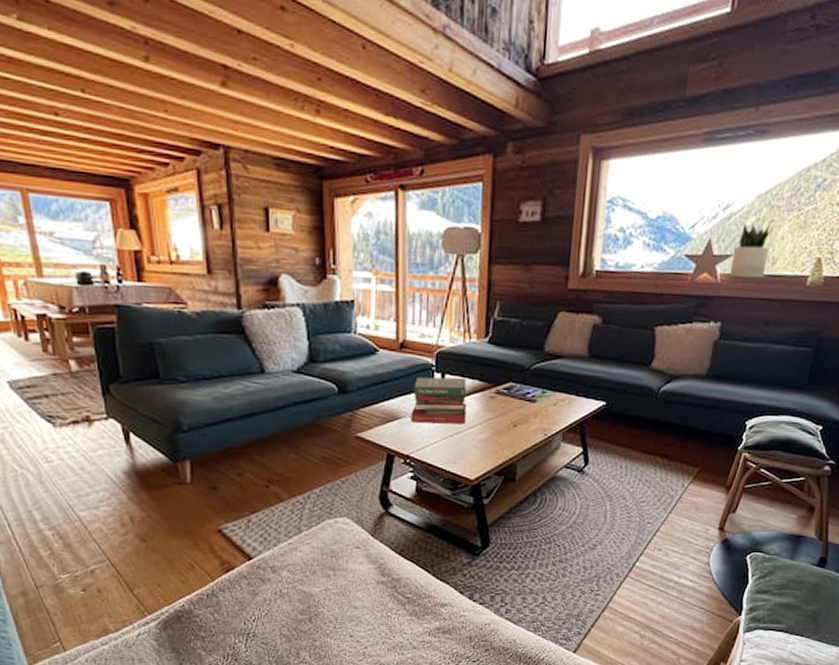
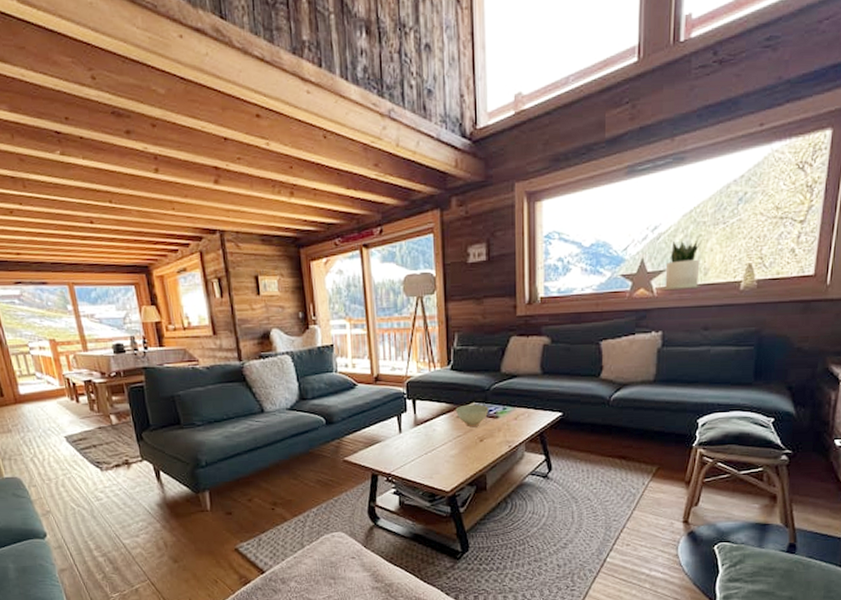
books: present [410,377,467,425] -> none [389,402,437,444]
bowl: none [489,384,527,411] -> present [455,404,489,428]

